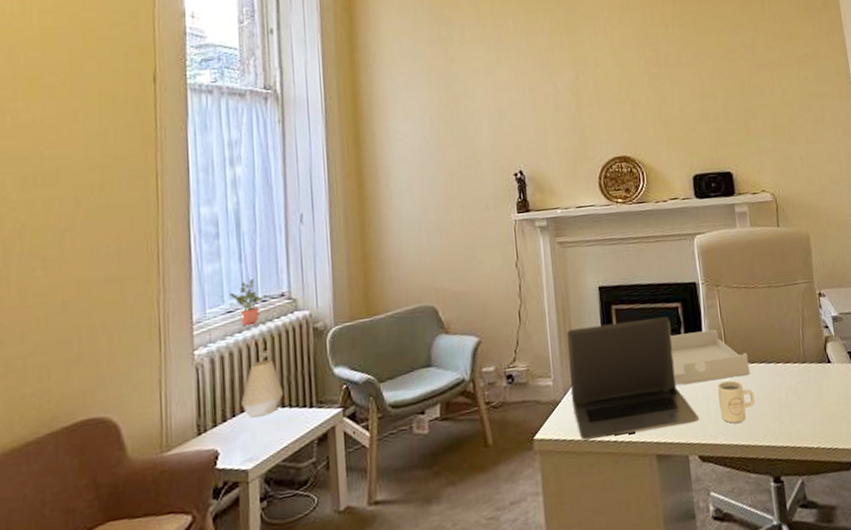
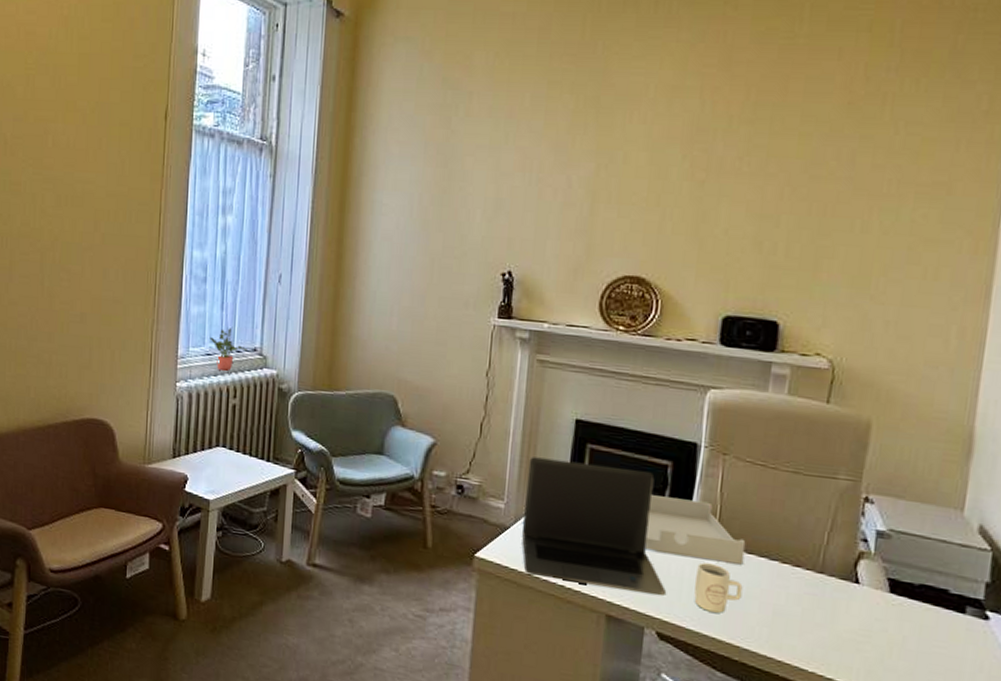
vase: present [241,359,284,419] -> none [210,406,247,458]

